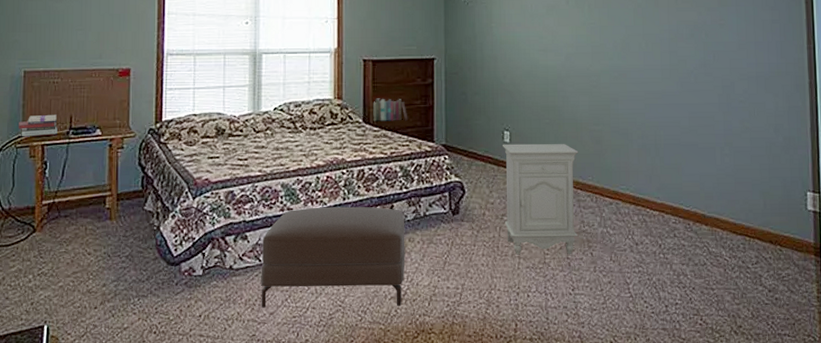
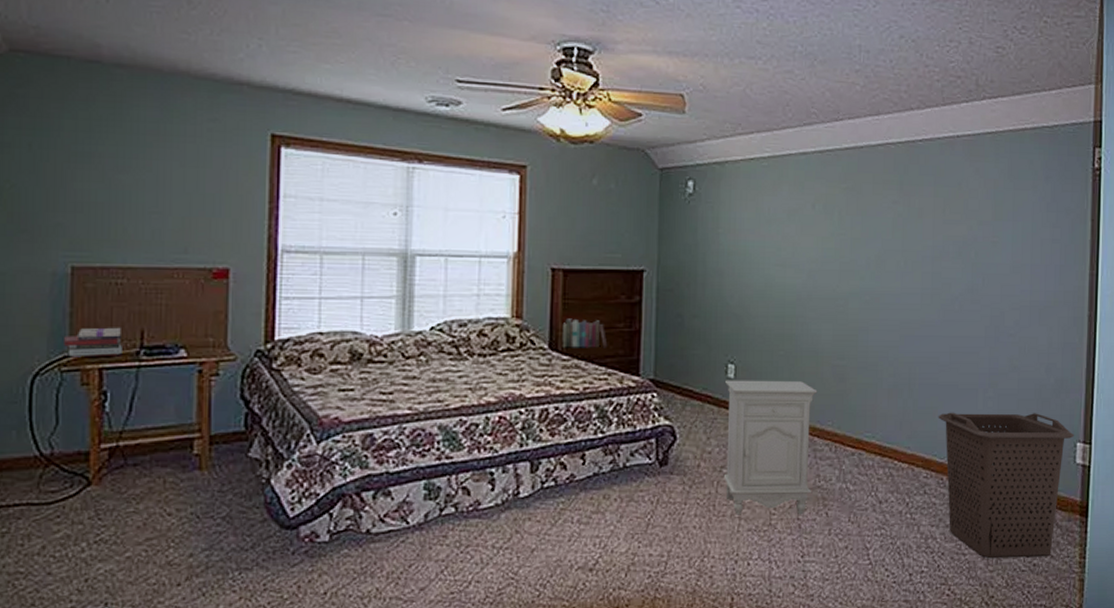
ottoman: present [261,206,406,308] -> none [408,455,599,582]
laundry basket: none [682,167,805,293] -> present [938,412,1075,558]

